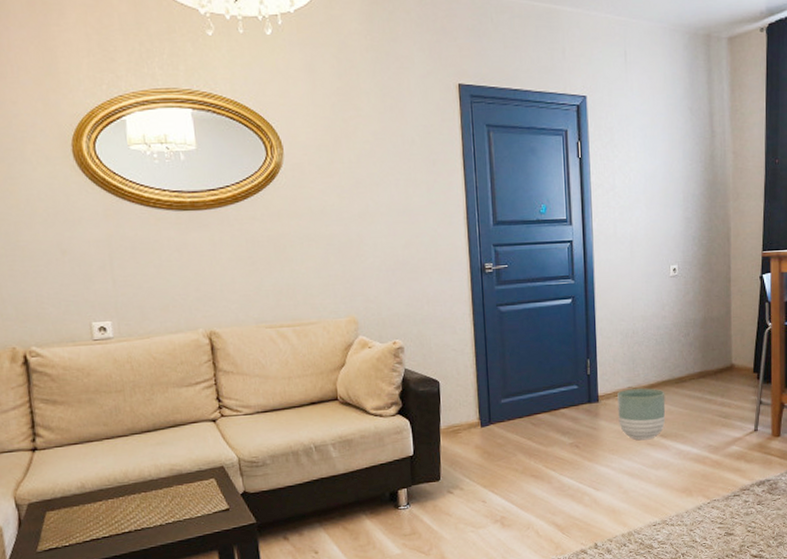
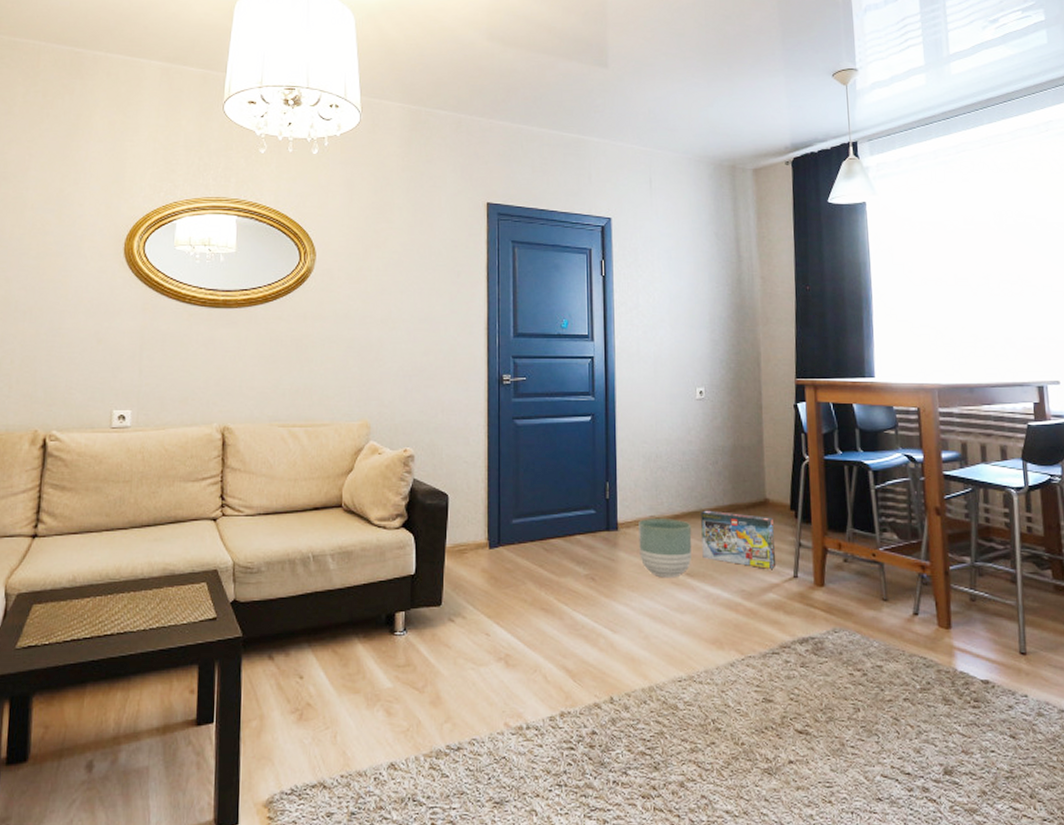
box: none [674,378,740,426] -> present [701,510,777,569]

